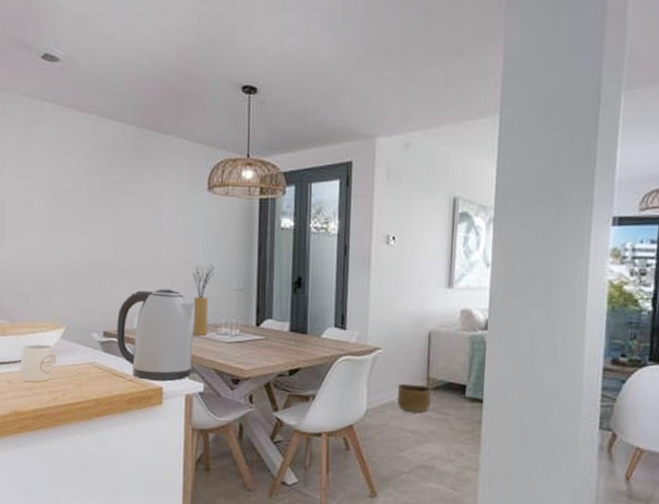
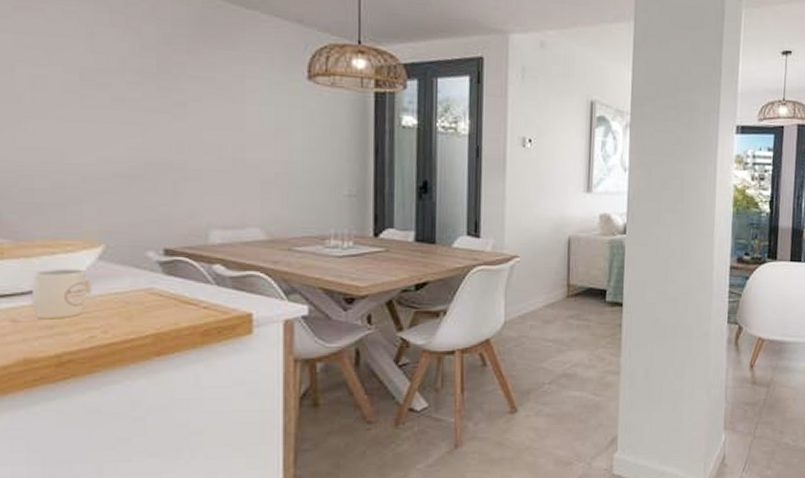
kettle: present [116,289,194,381] -> none [183,195,293,306]
vase: present [193,264,215,337] -> none [290,166,319,251]
basket: present [396,383,431,412] -> none [536,291,572,320]

